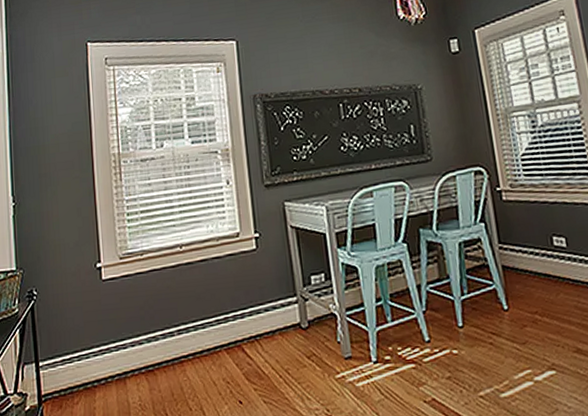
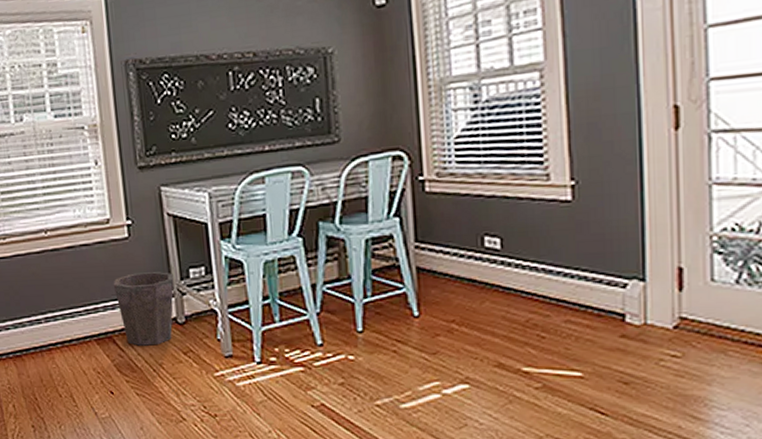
waste bin: none [242,280,298,353] -> present [113,272,174,346]

